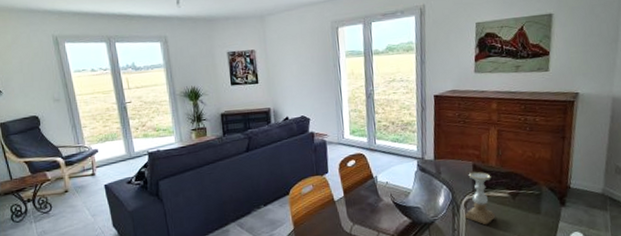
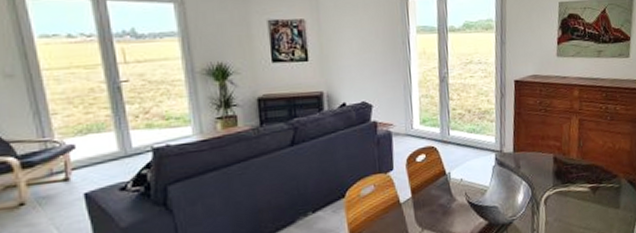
candle holder: present [465,171,496,225] -> none [545,164,576,223]

